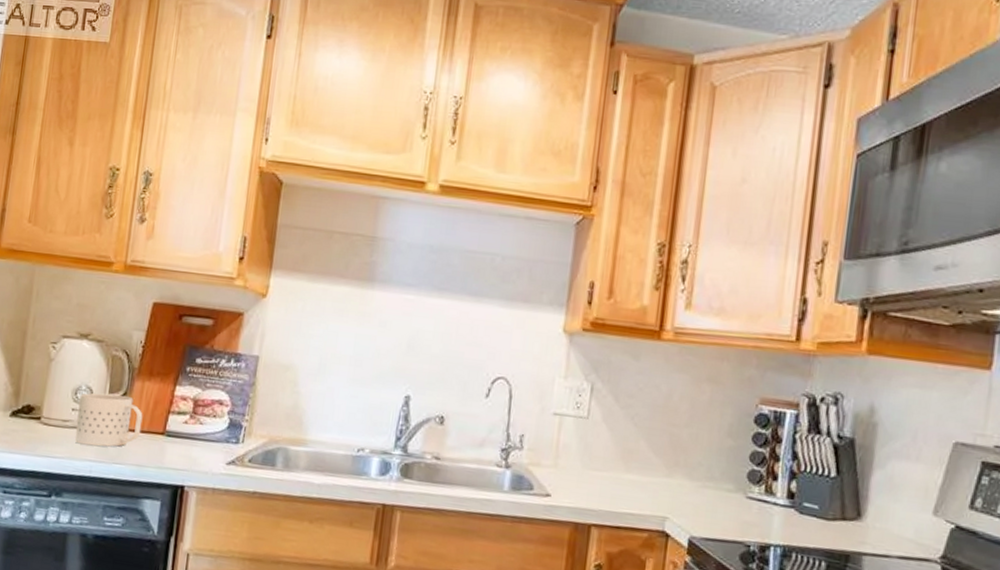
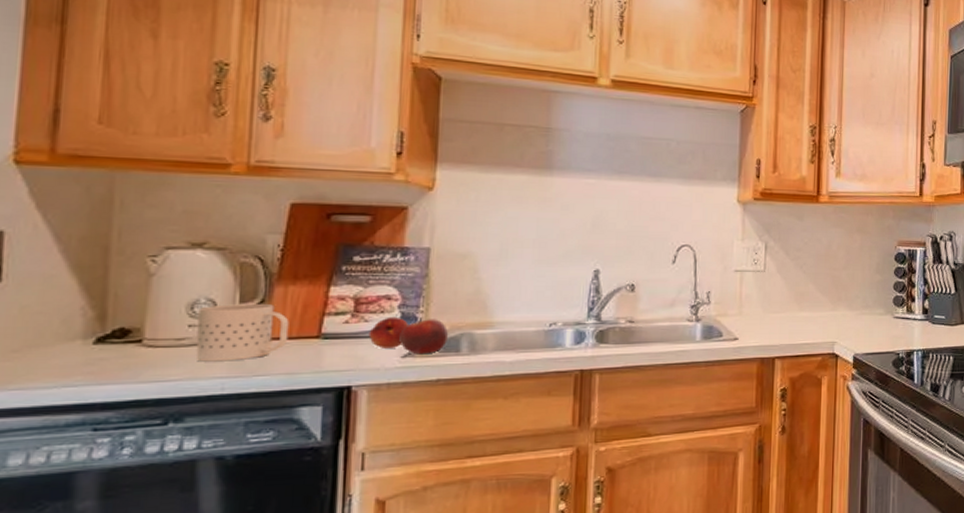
fruit: none [202,421,235,454] -> present [368,316,408,348]
fruit: none [226,428,267,464] -> present [399,319,449,355]

